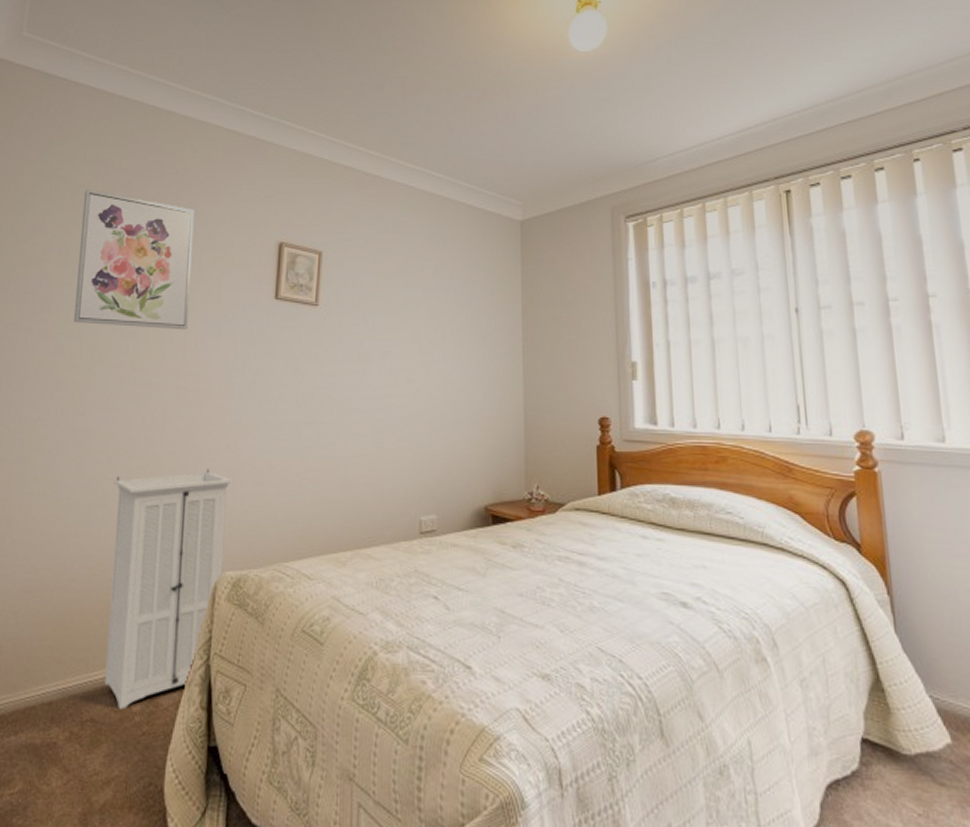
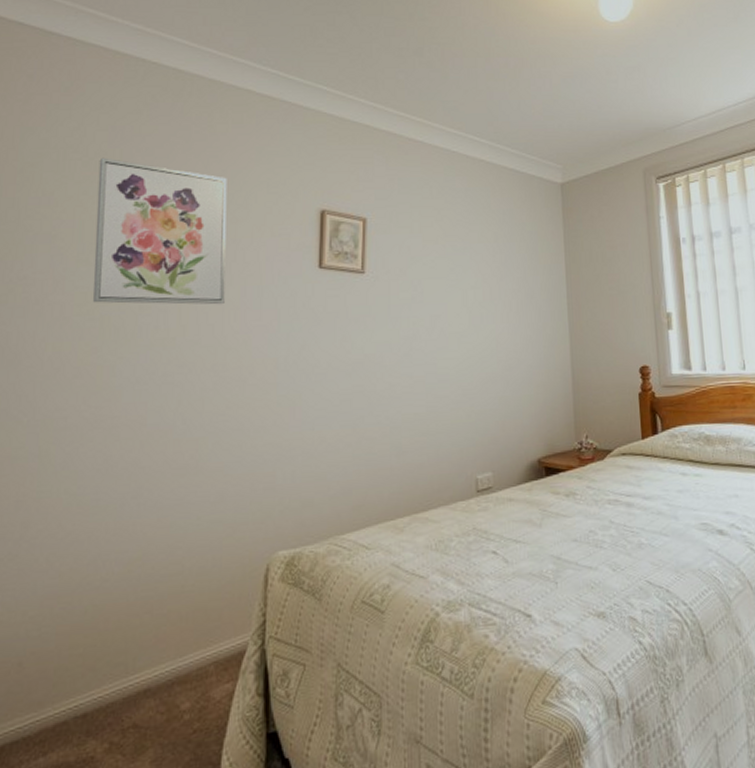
storage cabinet: present [104,468,234,710] -> none [147,447,282,710]

